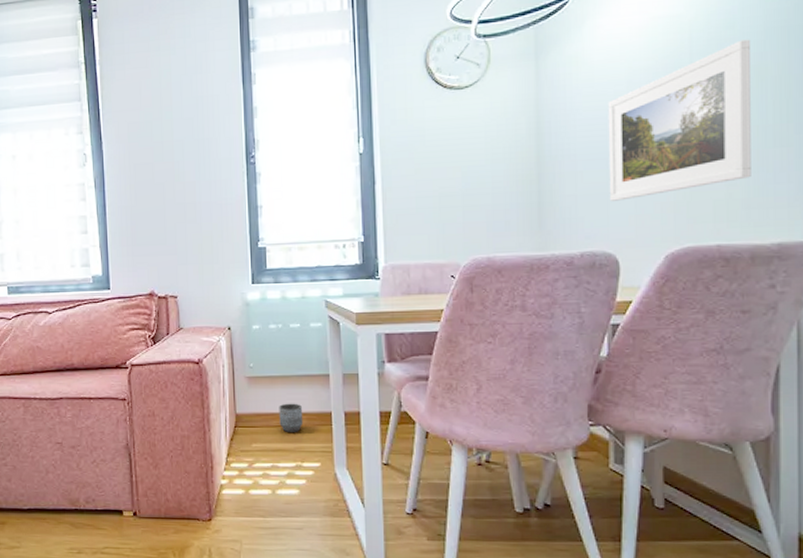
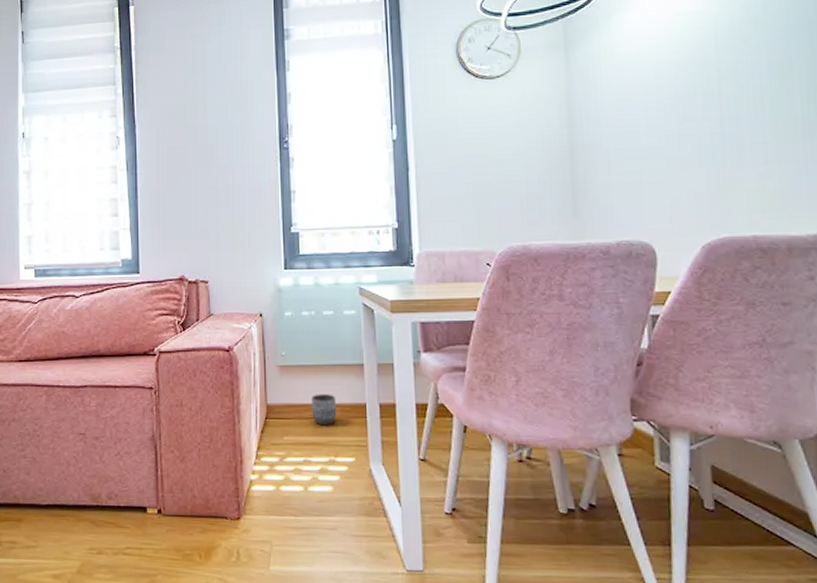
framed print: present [607,39,751,201] -> none [637,35,783,191]

